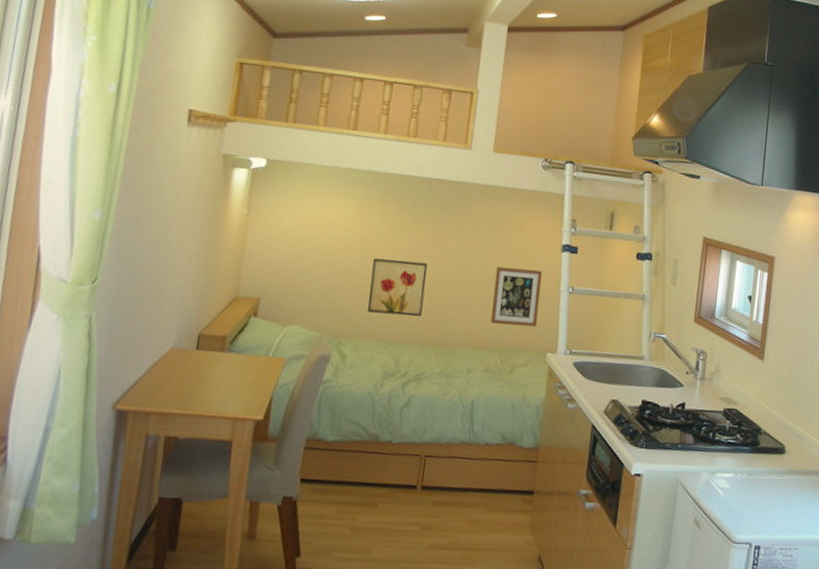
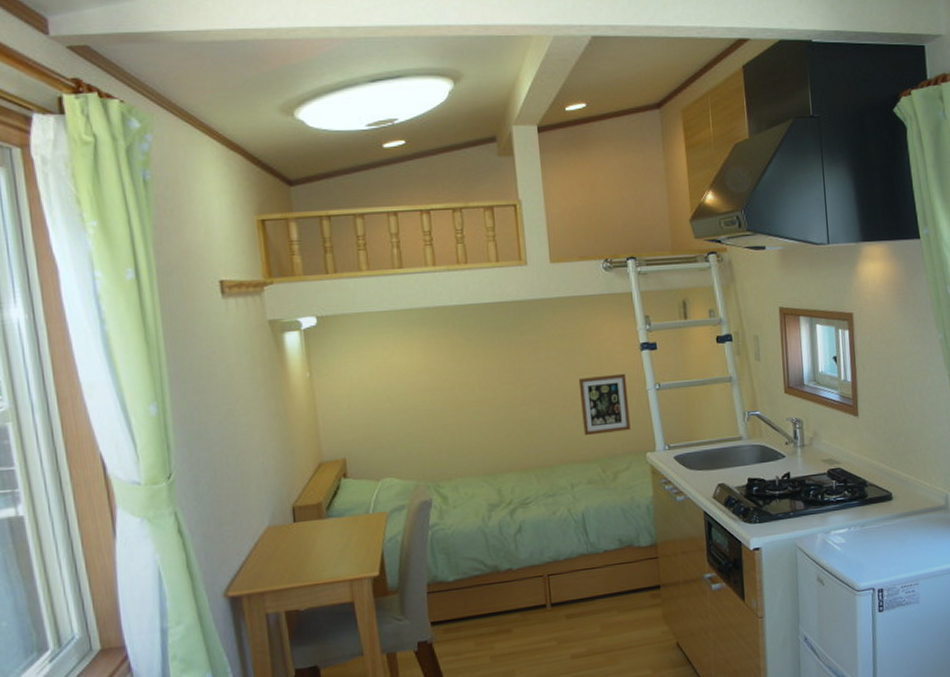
wall art: present [368,258,428,317] -> none [452,389,514,451]

